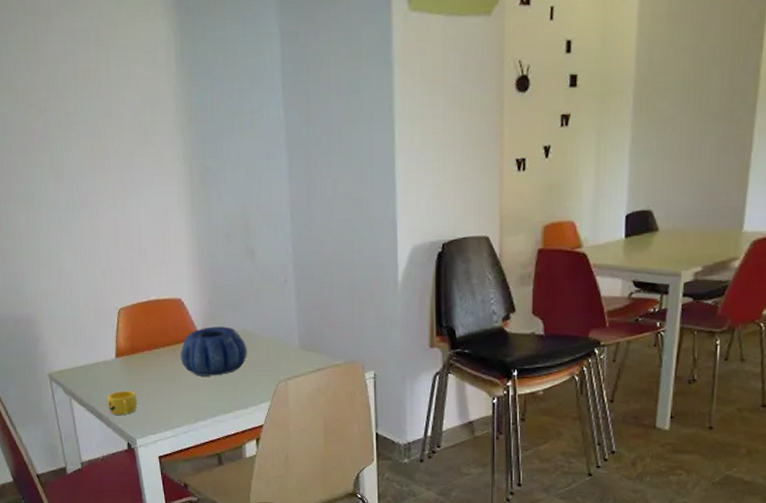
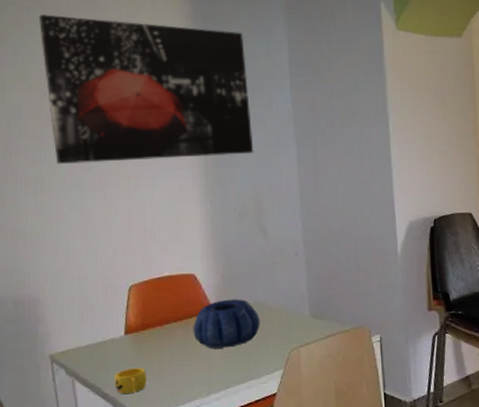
wall art: none [21,15,242,182] -> present [39,13,254,165]

